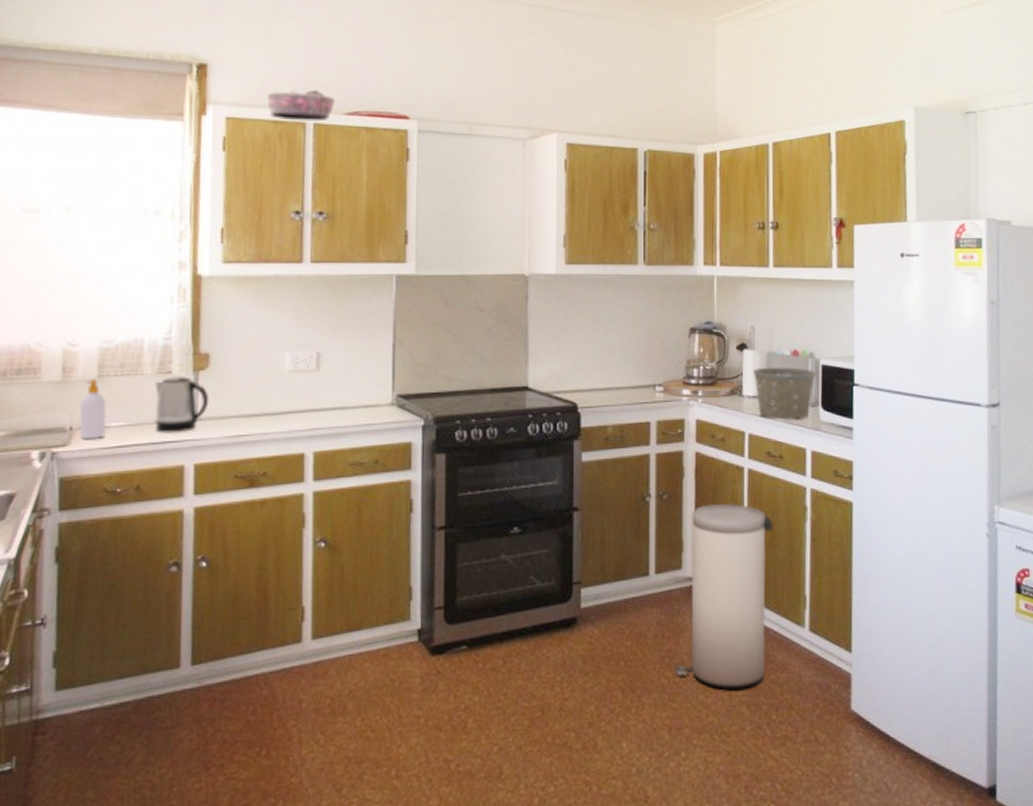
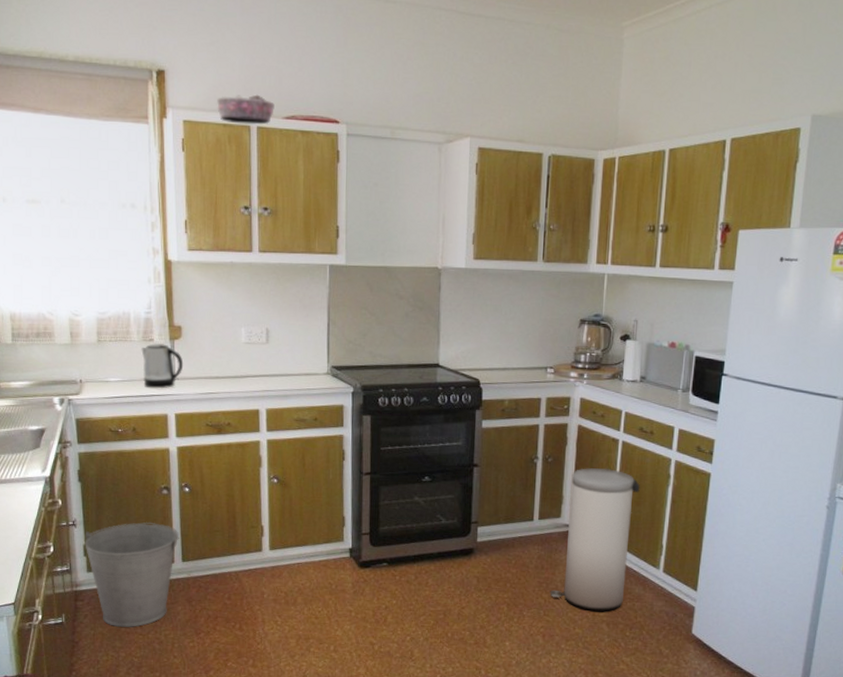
bucket: none [55,612,190,769] -> present [85,521,179,627]
soap bottle: present [79,379,107,440] -> none [86,343,107,391]
basket: present [752,367,816,420] -> none [633,356,689,403]

